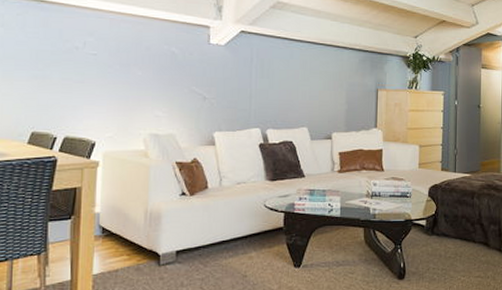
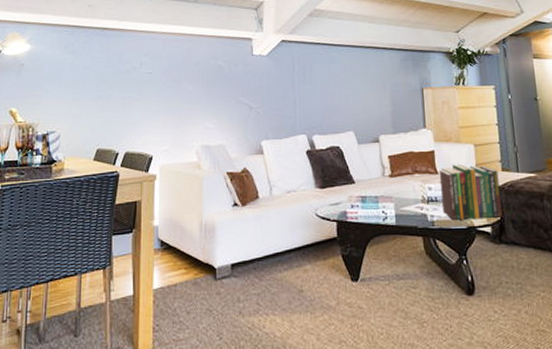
books: none [384,162,438,214] -> present [439,164,503,220]

